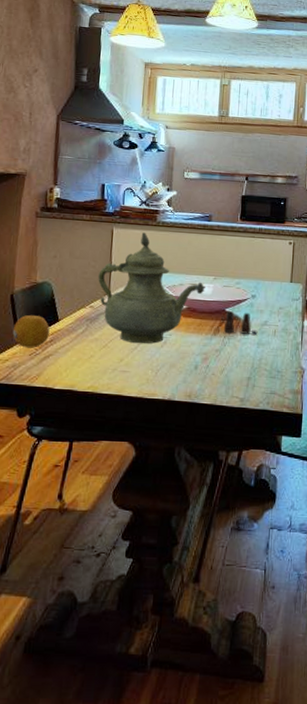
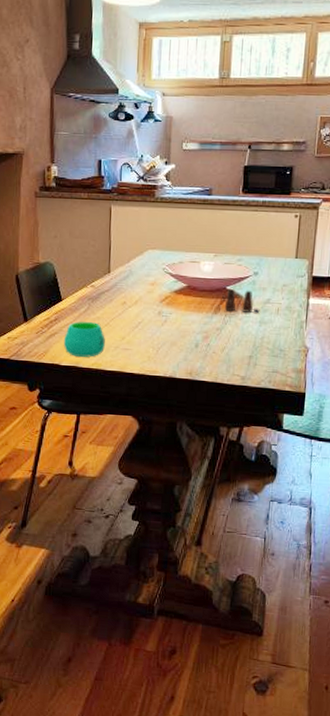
fruit: present [12,315,50,348] -> none [19,295,54,327]
mug: none [58,343,103,380] -> present [63,322,105,357]
teapot: present [98,232,205,344] -> none [98,209,206,323]

